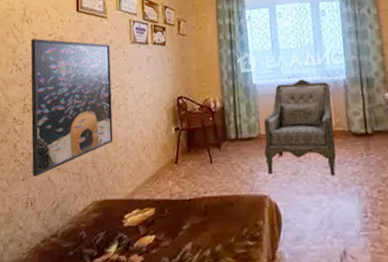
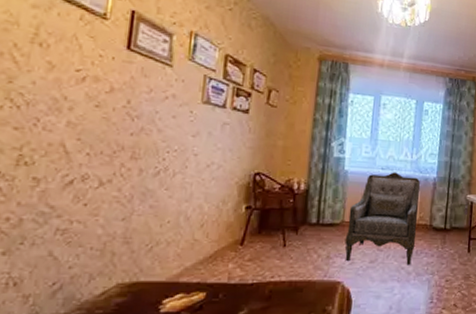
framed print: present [31,38,113,176] -> none [21,70,171,250]

